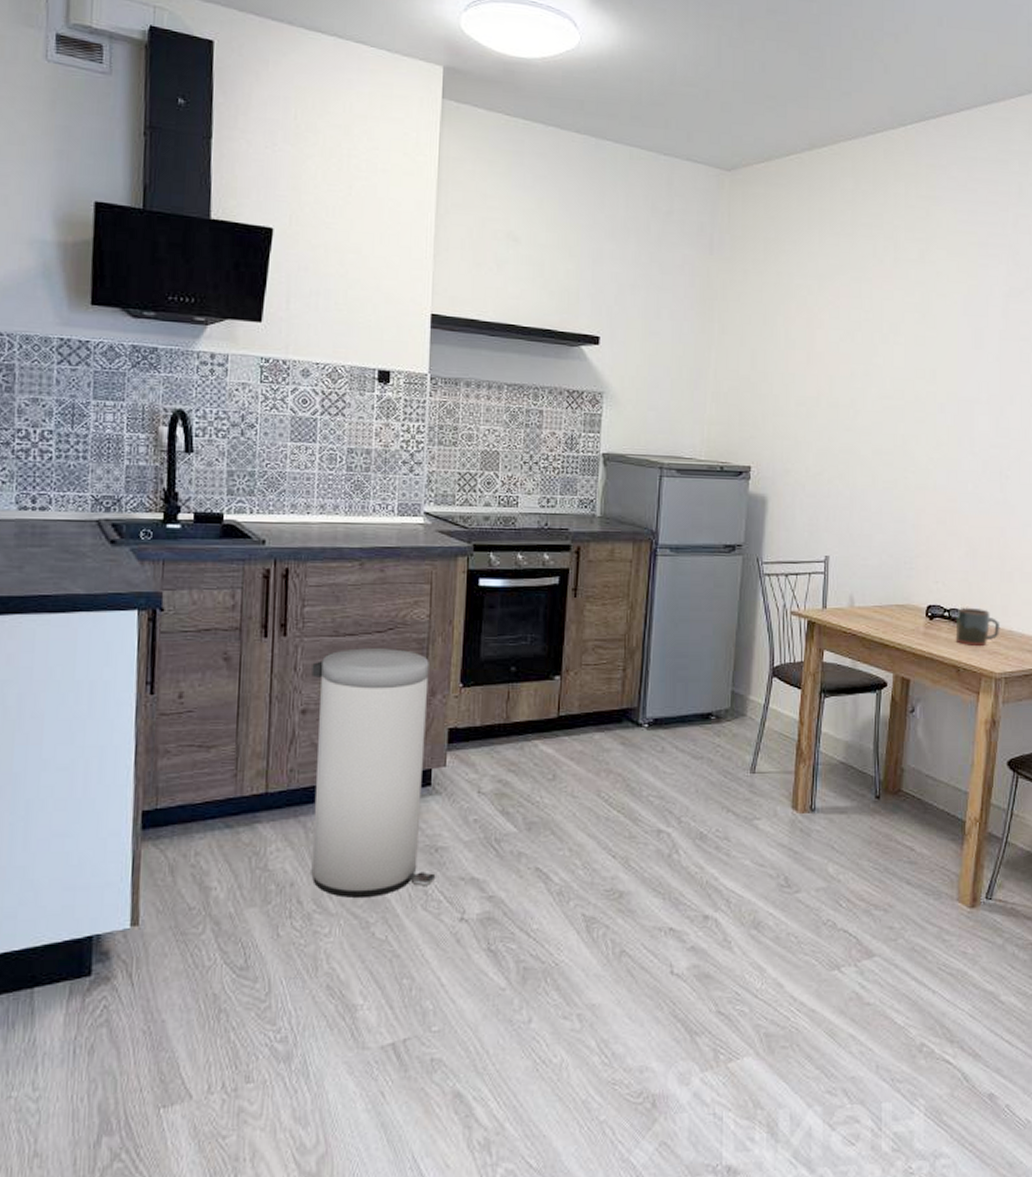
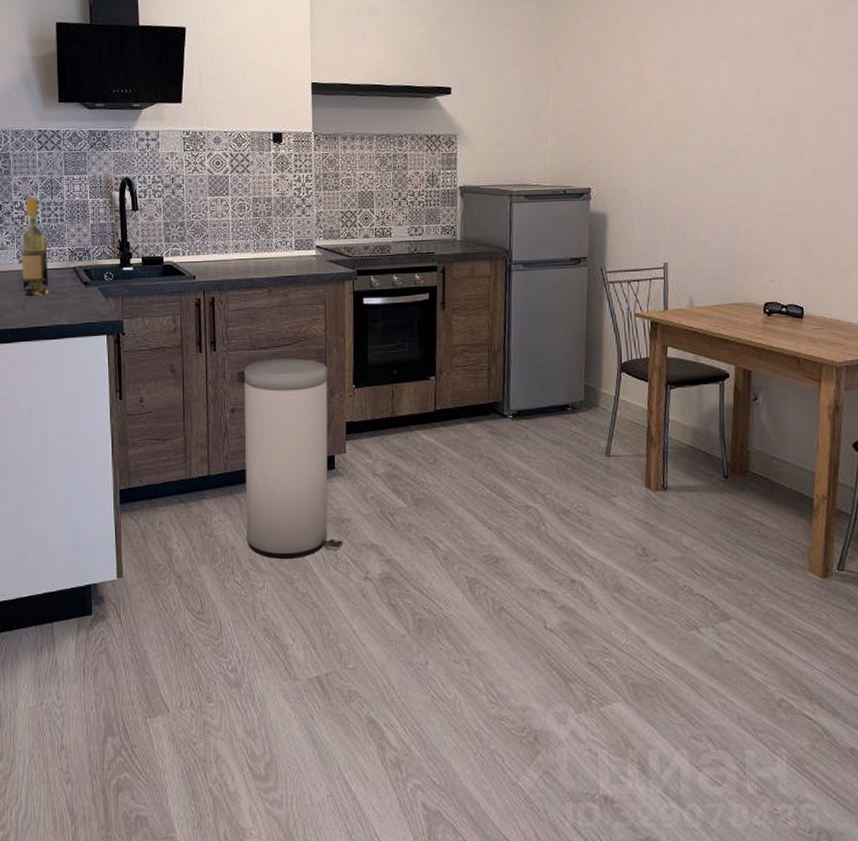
bottle: none [21,425,62,555] -> present [21,197,48,296]
mug: present [955,607,1001,647] -> none [793,302,839,339]

